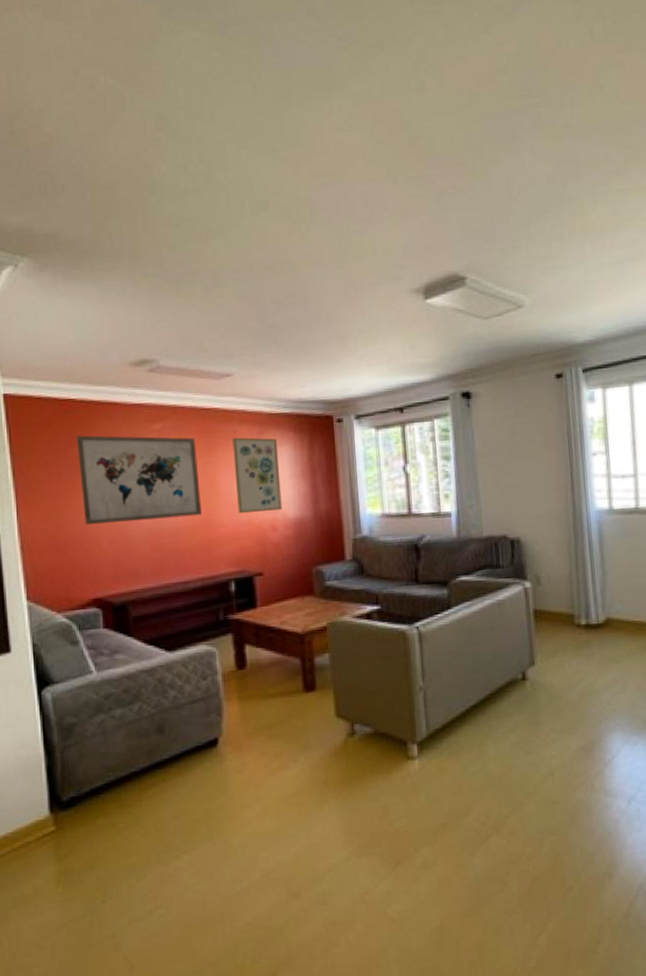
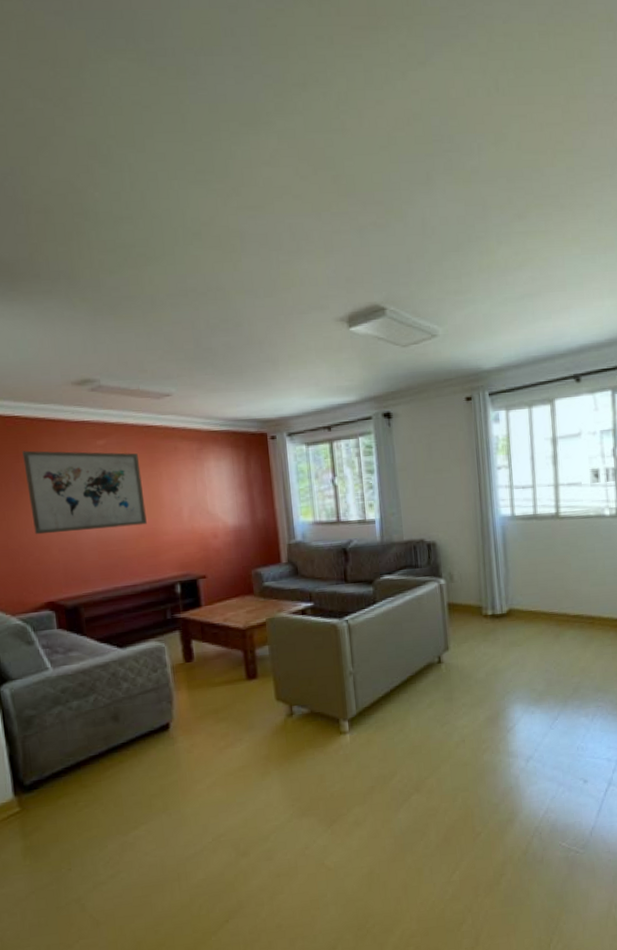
wall art: present [232,437,282,514] -> none [173,452,222,523]

